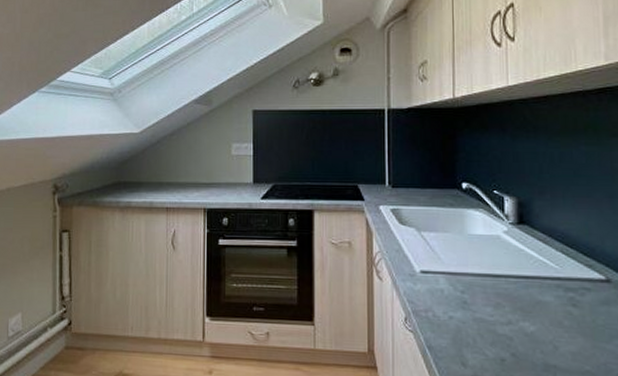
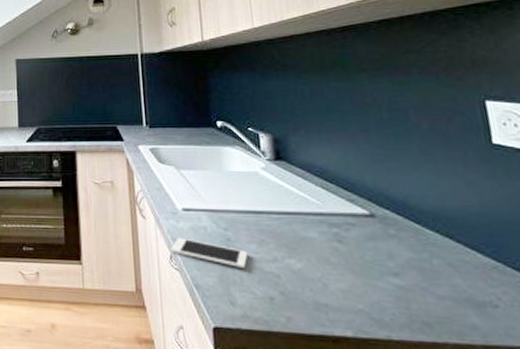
cell phone: none [405,299,483,332] -> present [170,237,248,269]

